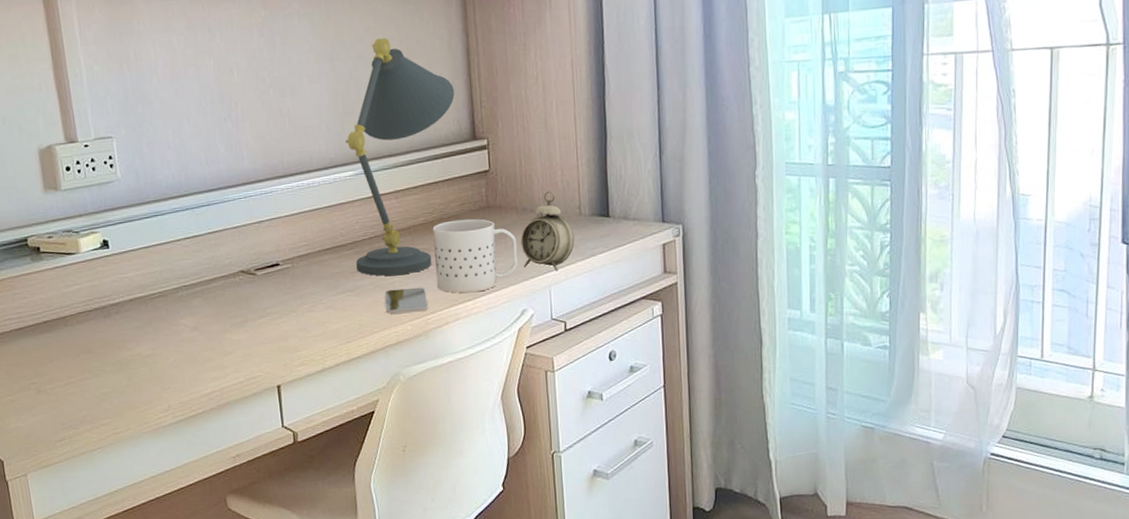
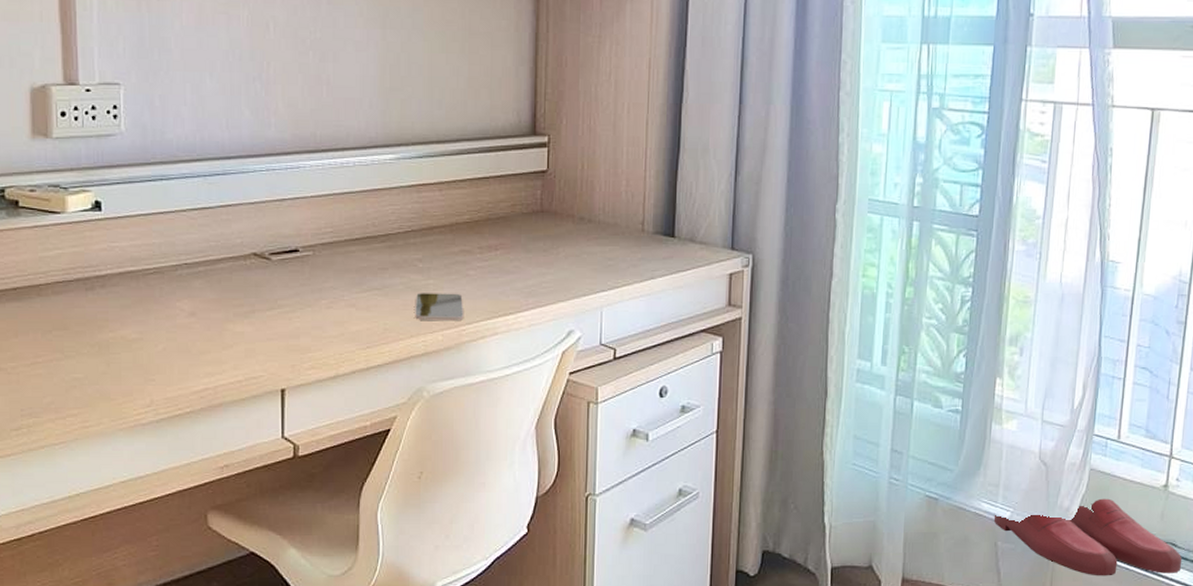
desk lamp: present [345,38,455,276] -> none [387,10,517,277]
mug: present [432,219,518,294] -> none [475,222,570,306]
alarm clock: present [520,190,575,271] -> none [574,201,634,291]
slippers: none [928,413,1113,485] -> present [993,498,1183,576]

